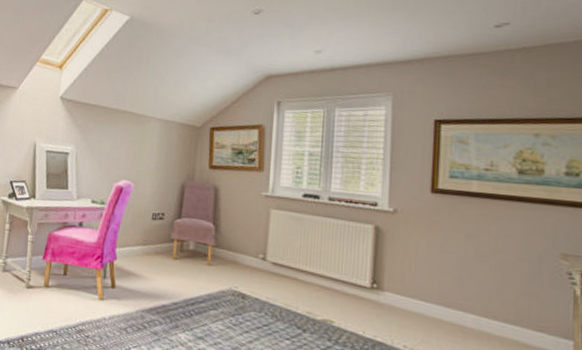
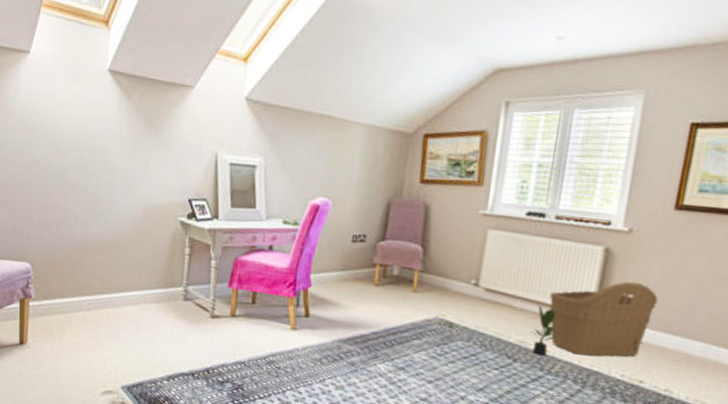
potted plant: none [316,278,343,327] -> present [530,305,560,356]
wicker basket: none [331,257,428,328] -> present [550,281,658,357]

